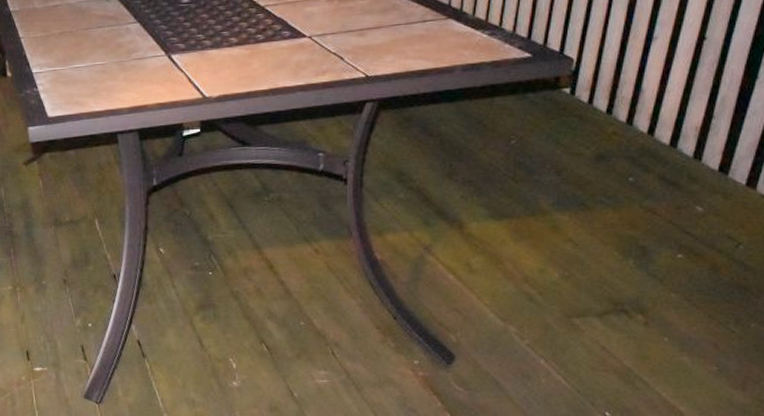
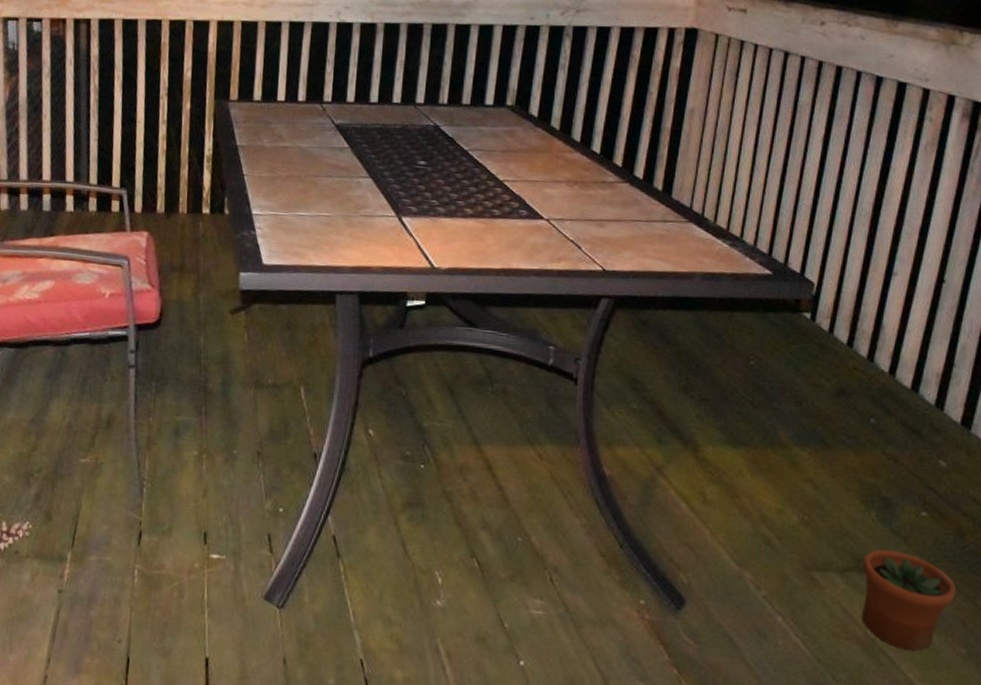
planter: none [618,291,710,374] -> present [861,549,956,651]

